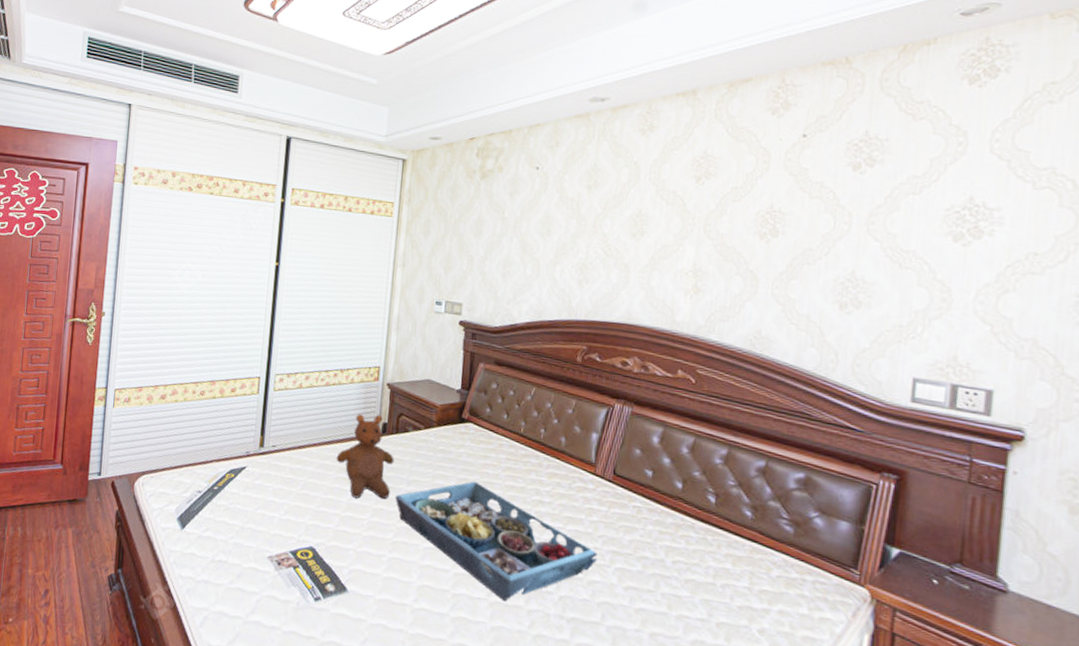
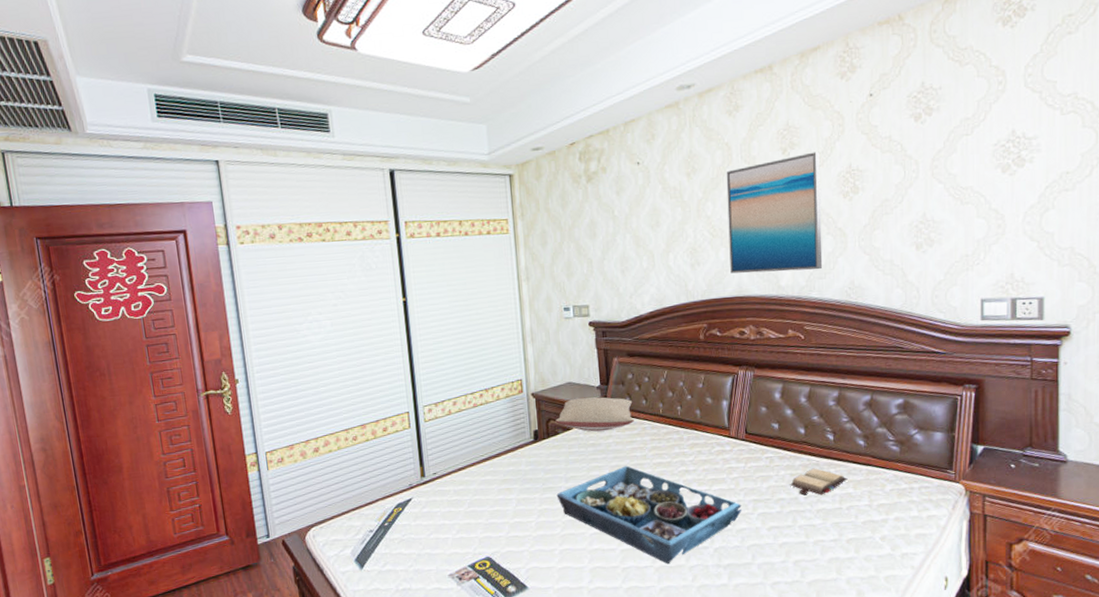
teddy bear: present [336,414,394,499] -> none [496,424,552,504]
pillow: none [407,398,493,440] -> present [555,397,634,432]
wall art: none [621,185,738,312] -> present [726,151,823,274]
hardback book: none [656,530,727,564] -> present [789,468,848,496]

